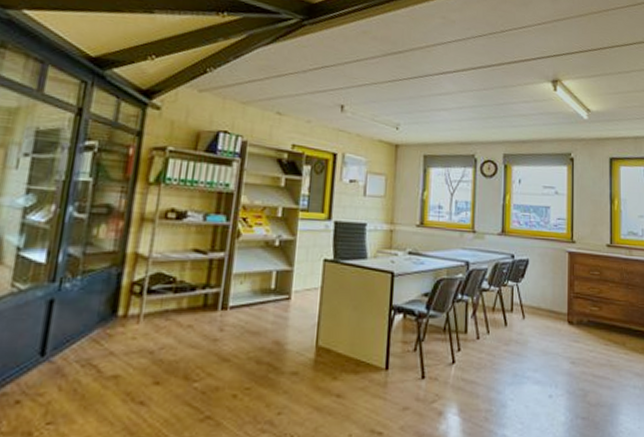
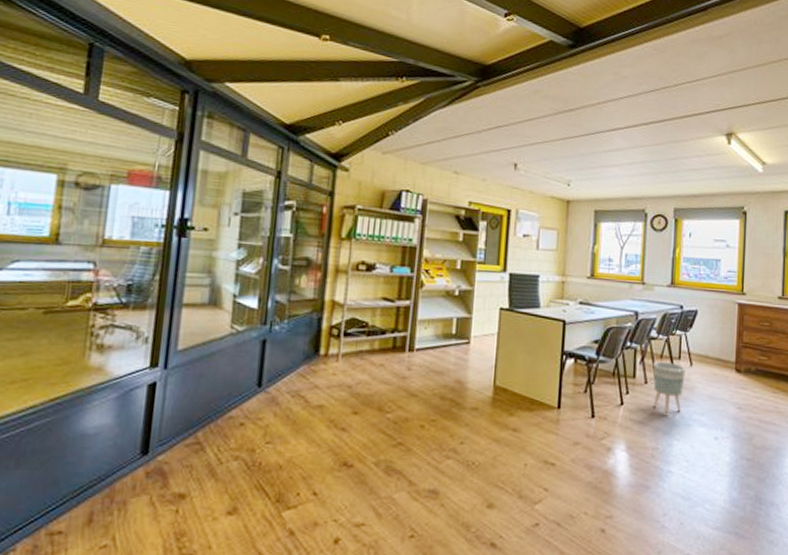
planter: none [484,314,518,374] -> present [652,361,685,416]

